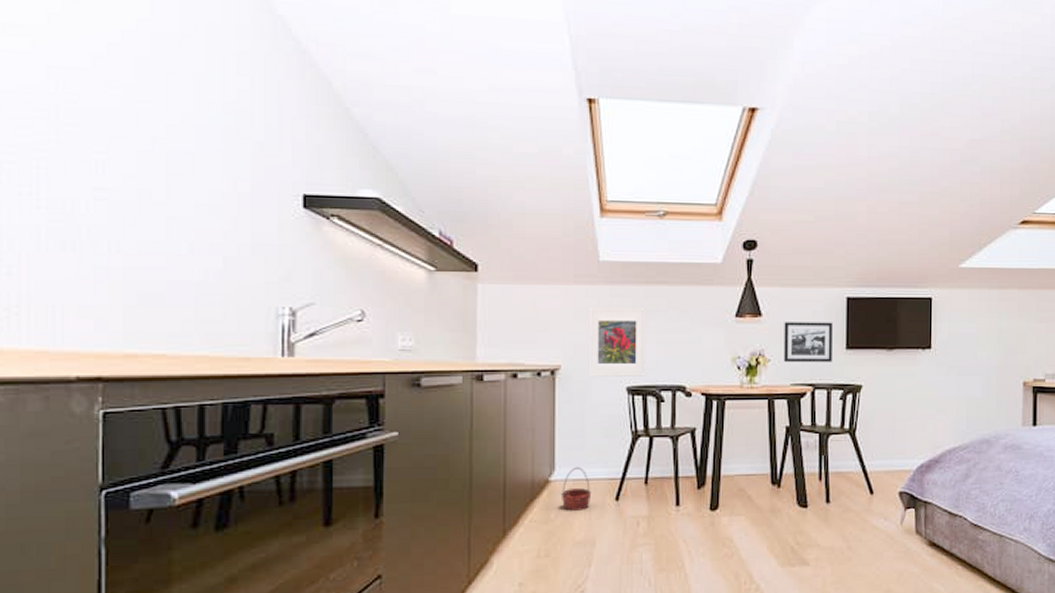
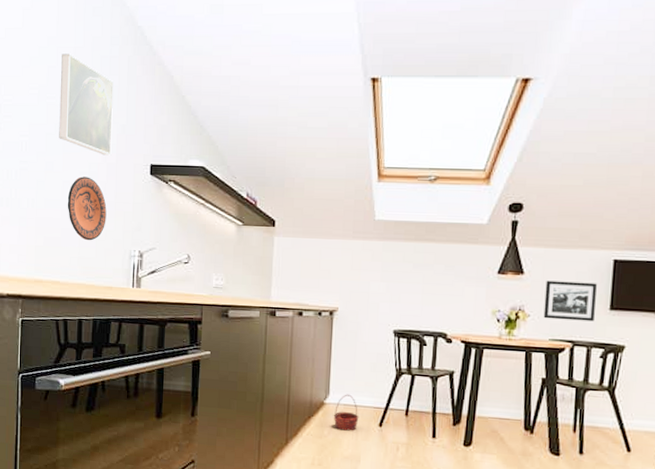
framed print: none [158,42,244,182] -> present [59,54,114,156]
decorative plate: none [175,210,239,297] -> present [67,176,107,241]
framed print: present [588,308,646,377] -> none [361,260,414,322]

